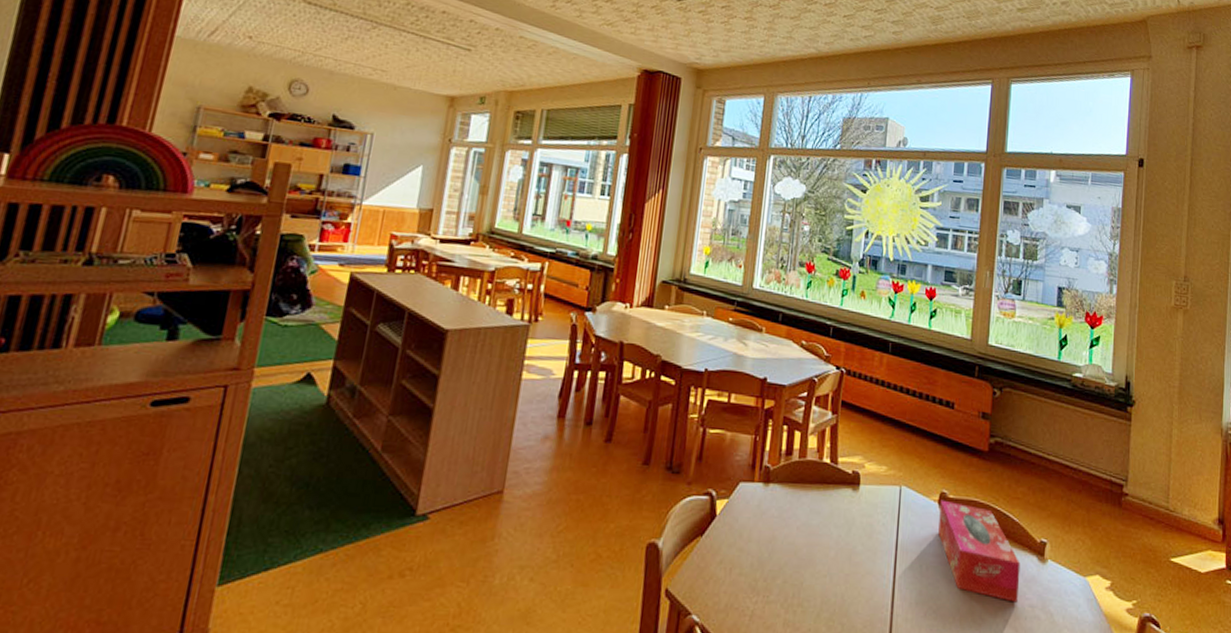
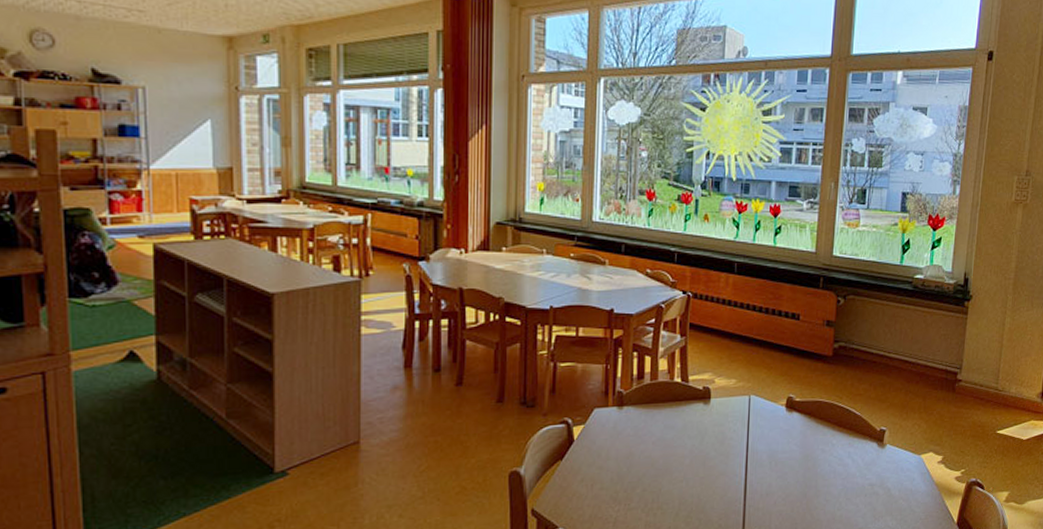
tissue box: present [938,500,1021,603] -> none [786,403,862,484]

